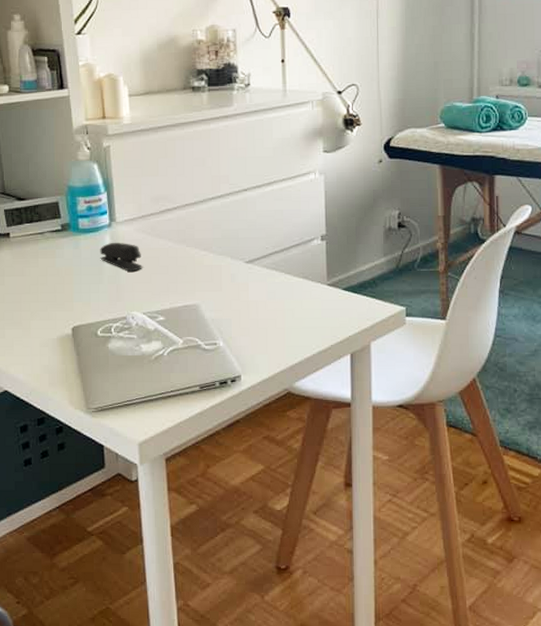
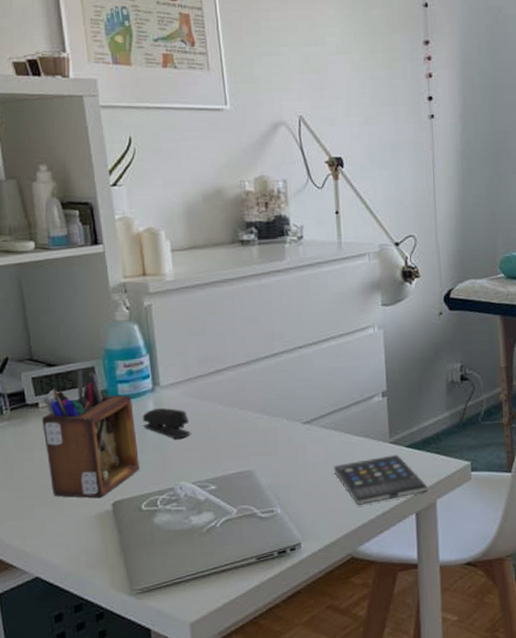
desk organizer: none [12,203,97,323] -> present [41,368,140,498]
smartphone: none [274,297,363,343] -> present [334,455,428,505]

